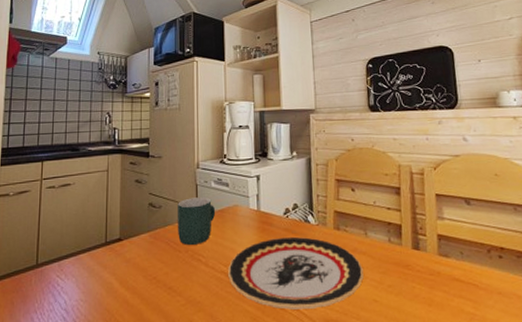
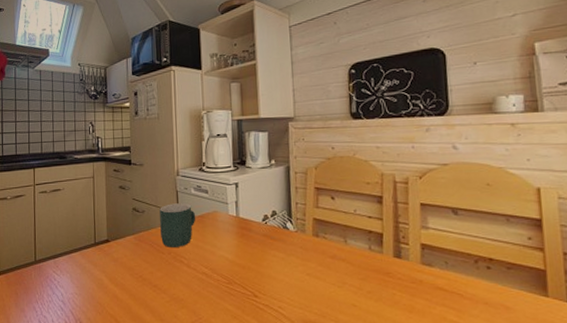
plate: present [228,236,364,310] -> none [209,242,343,310]

